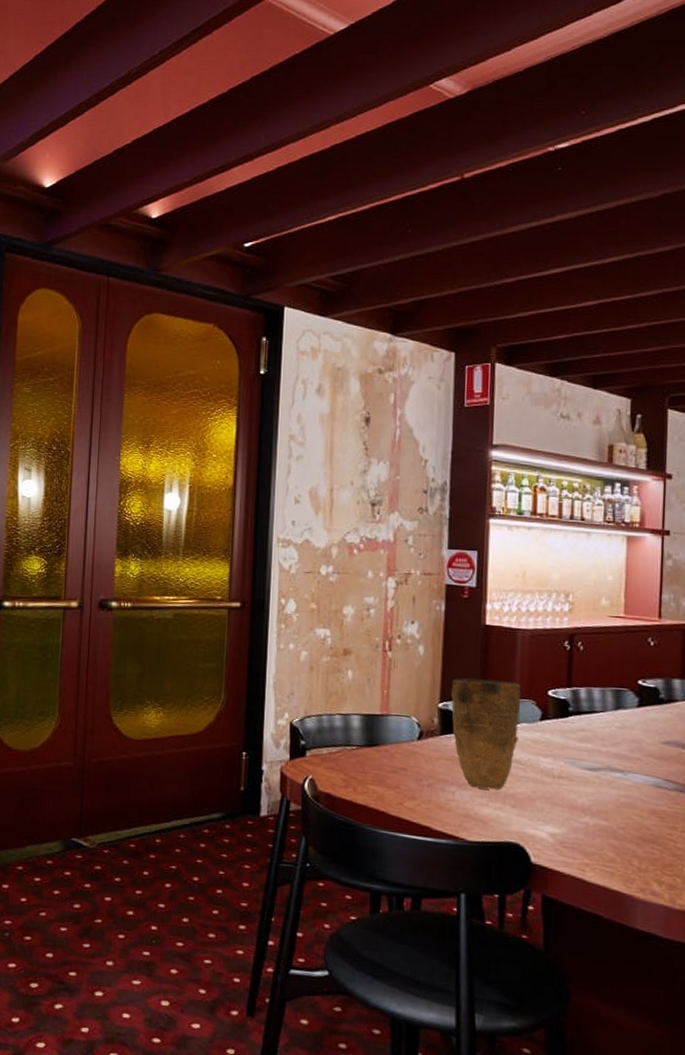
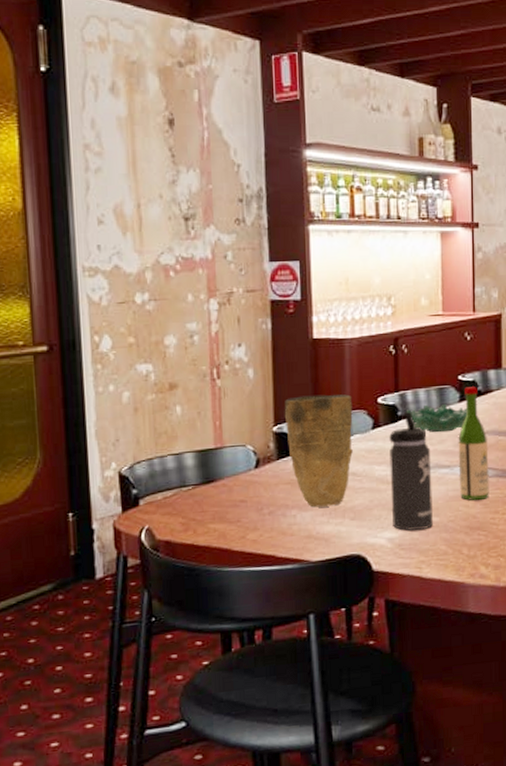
thermos bottle: none [555,709,603,831] -> present [389,412,434,531]
decorative bowl: none [579,704,647,736] -> present [407,404,468,433]
wine bottle: none [633,693,669,813] -> present [458,387,489,501]

